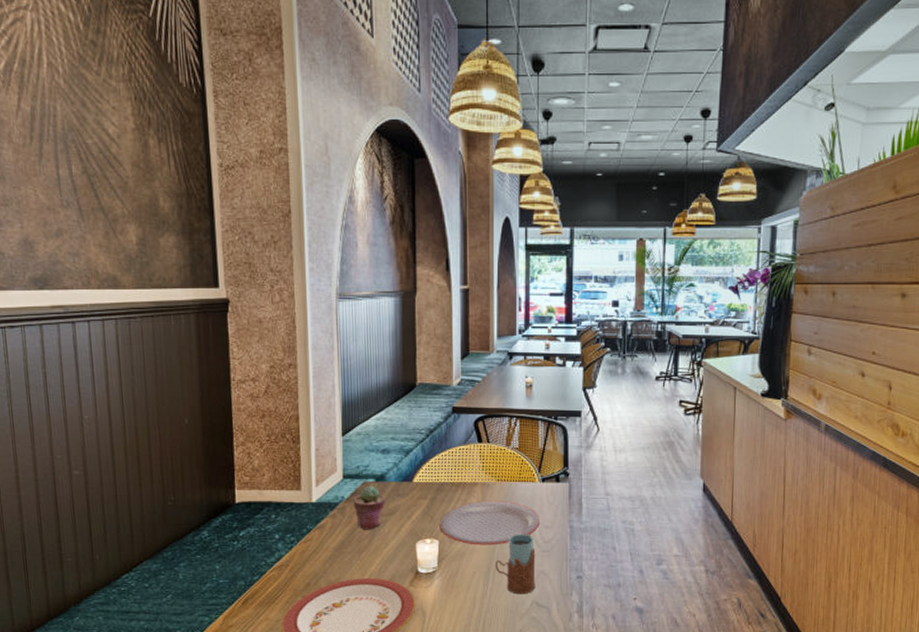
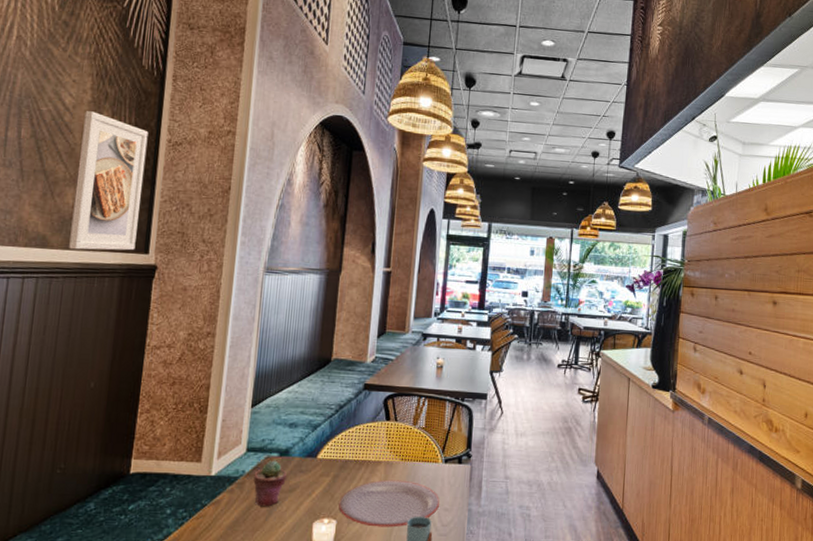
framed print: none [131,140,205,288] -> present [69,111,149,251]

